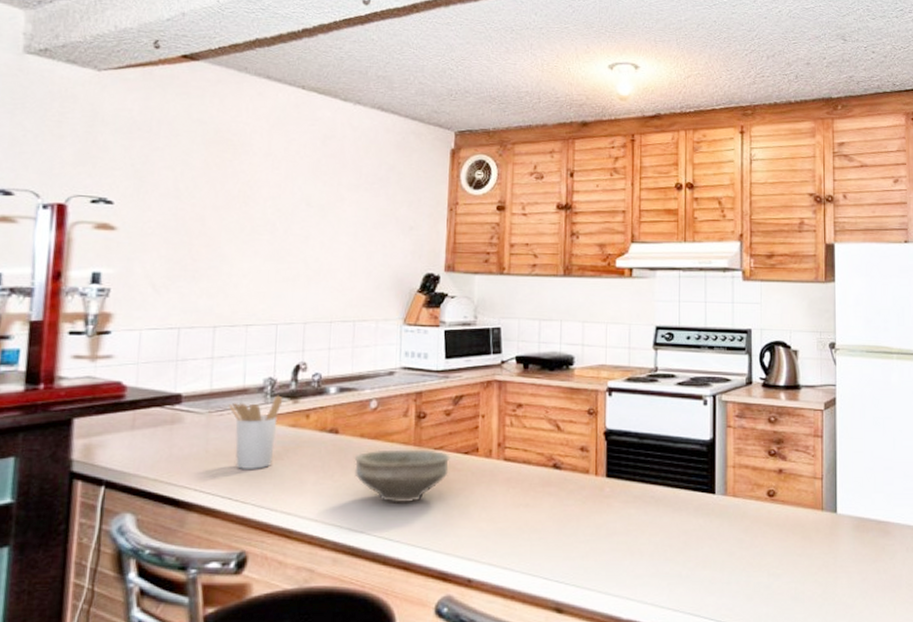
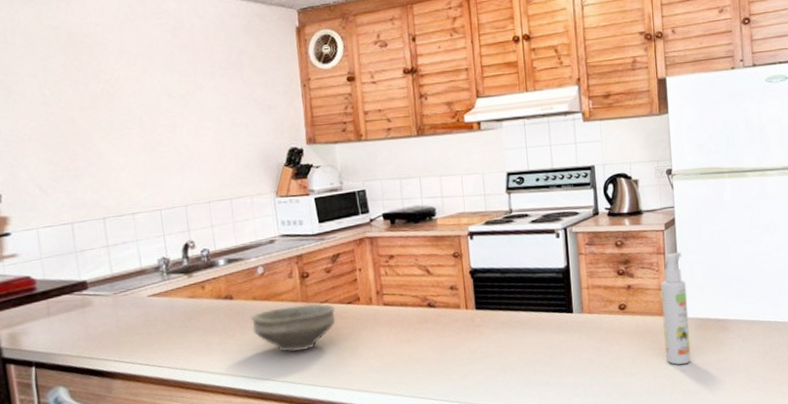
utensil holder: present [229,395,283,469] -> none [131,272,179,339]
spray bottle: none [815,436,846,571] -> present [660,251,691,365]

